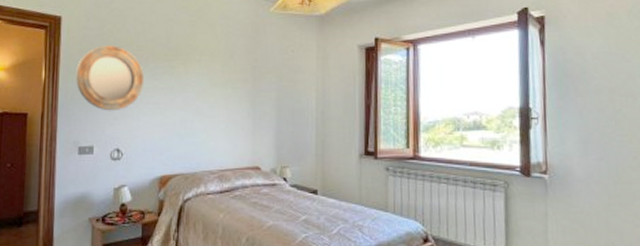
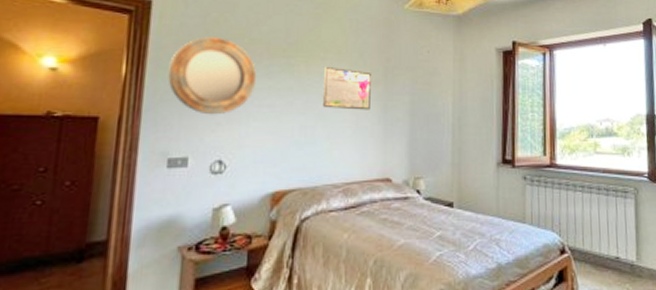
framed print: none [200,67,241,106] -> present [323,66,371,110]

